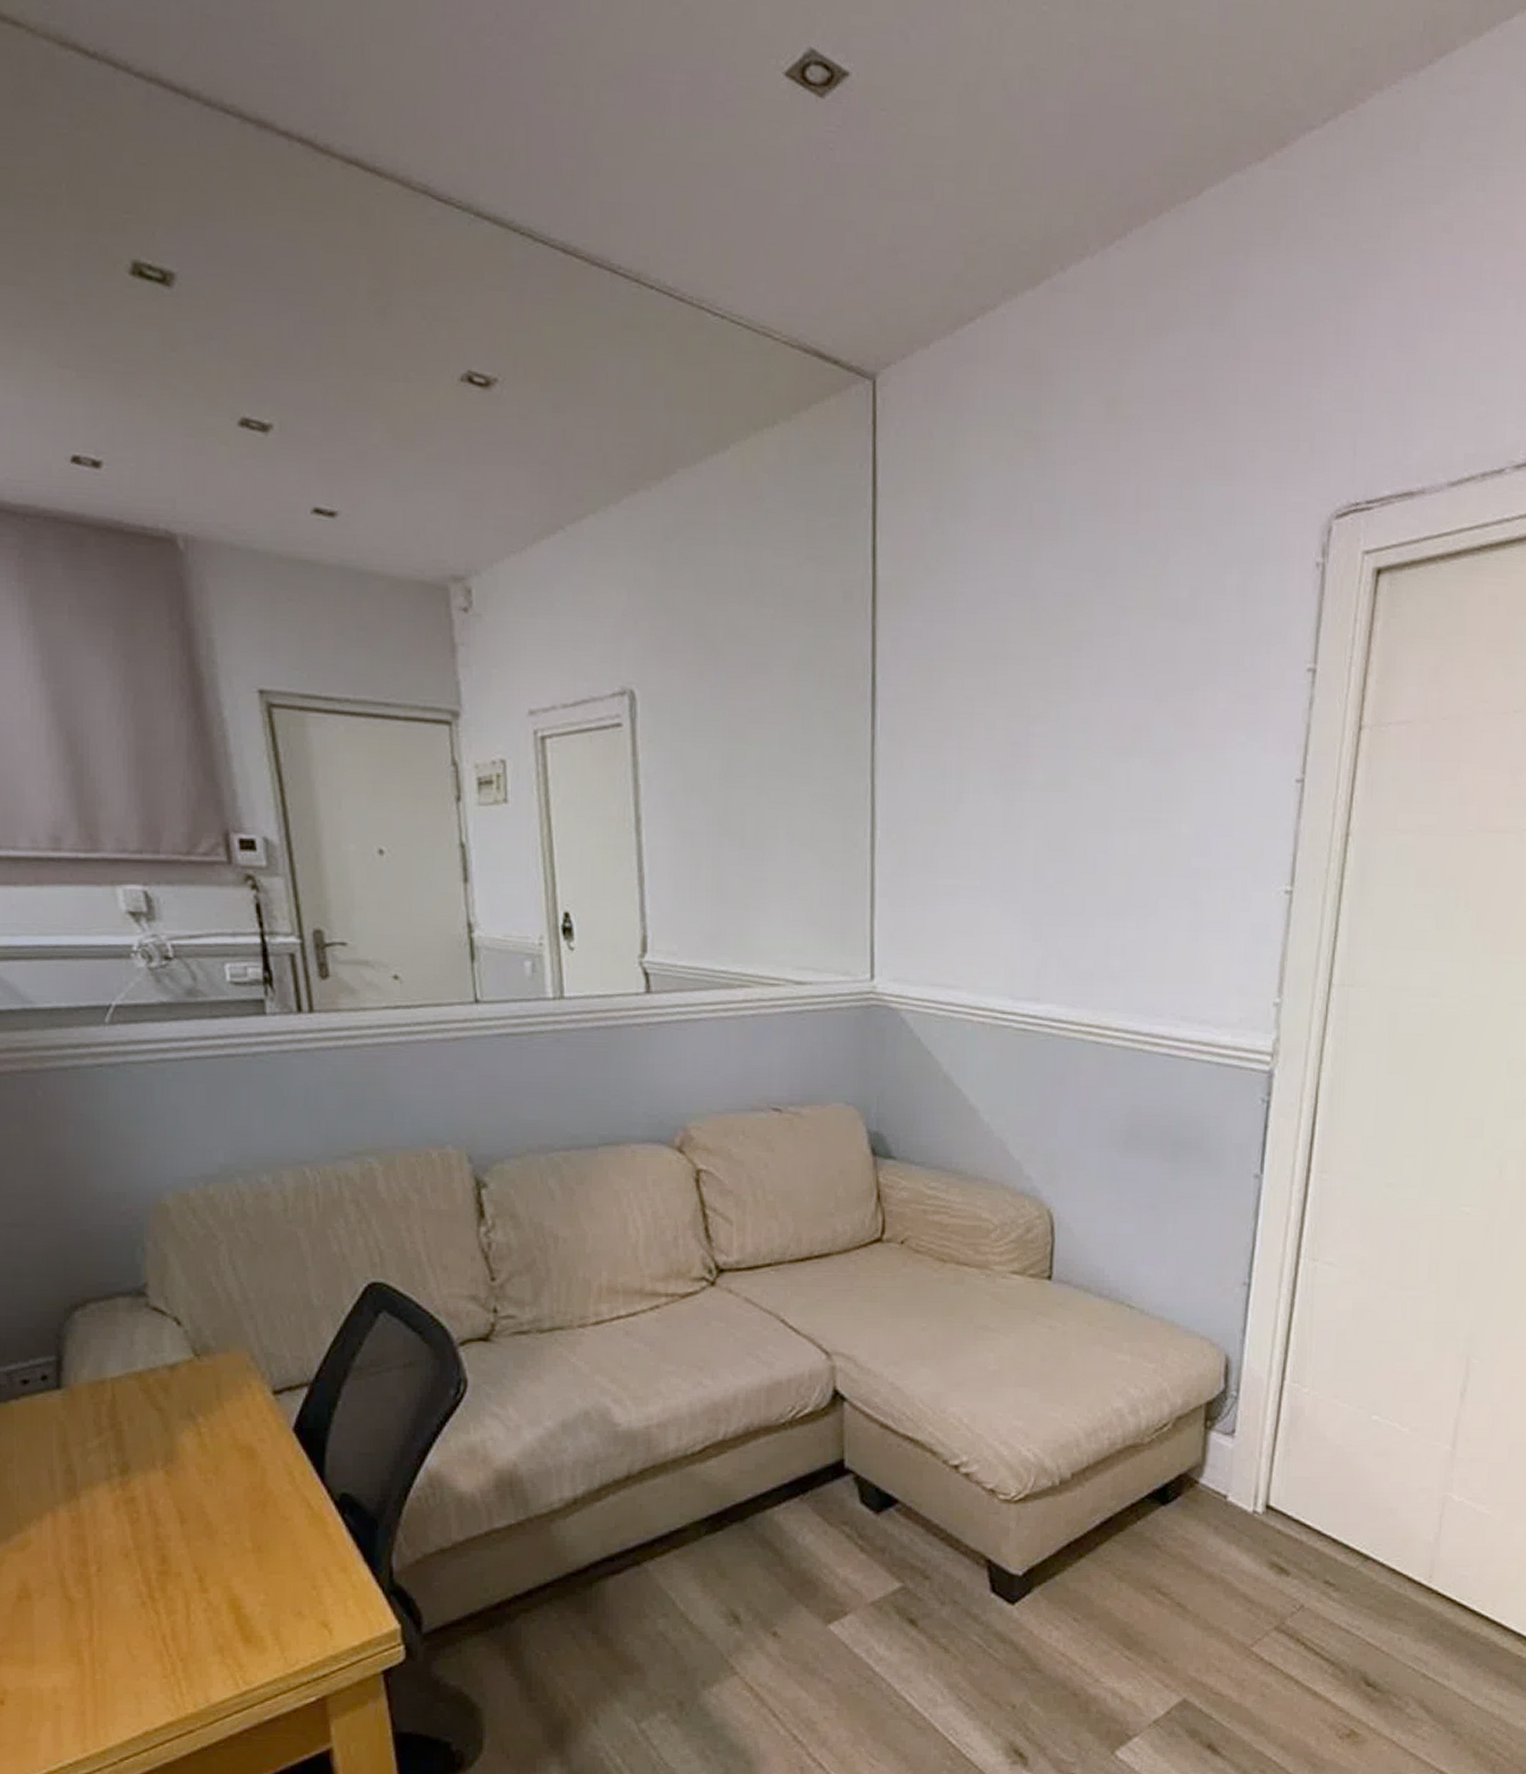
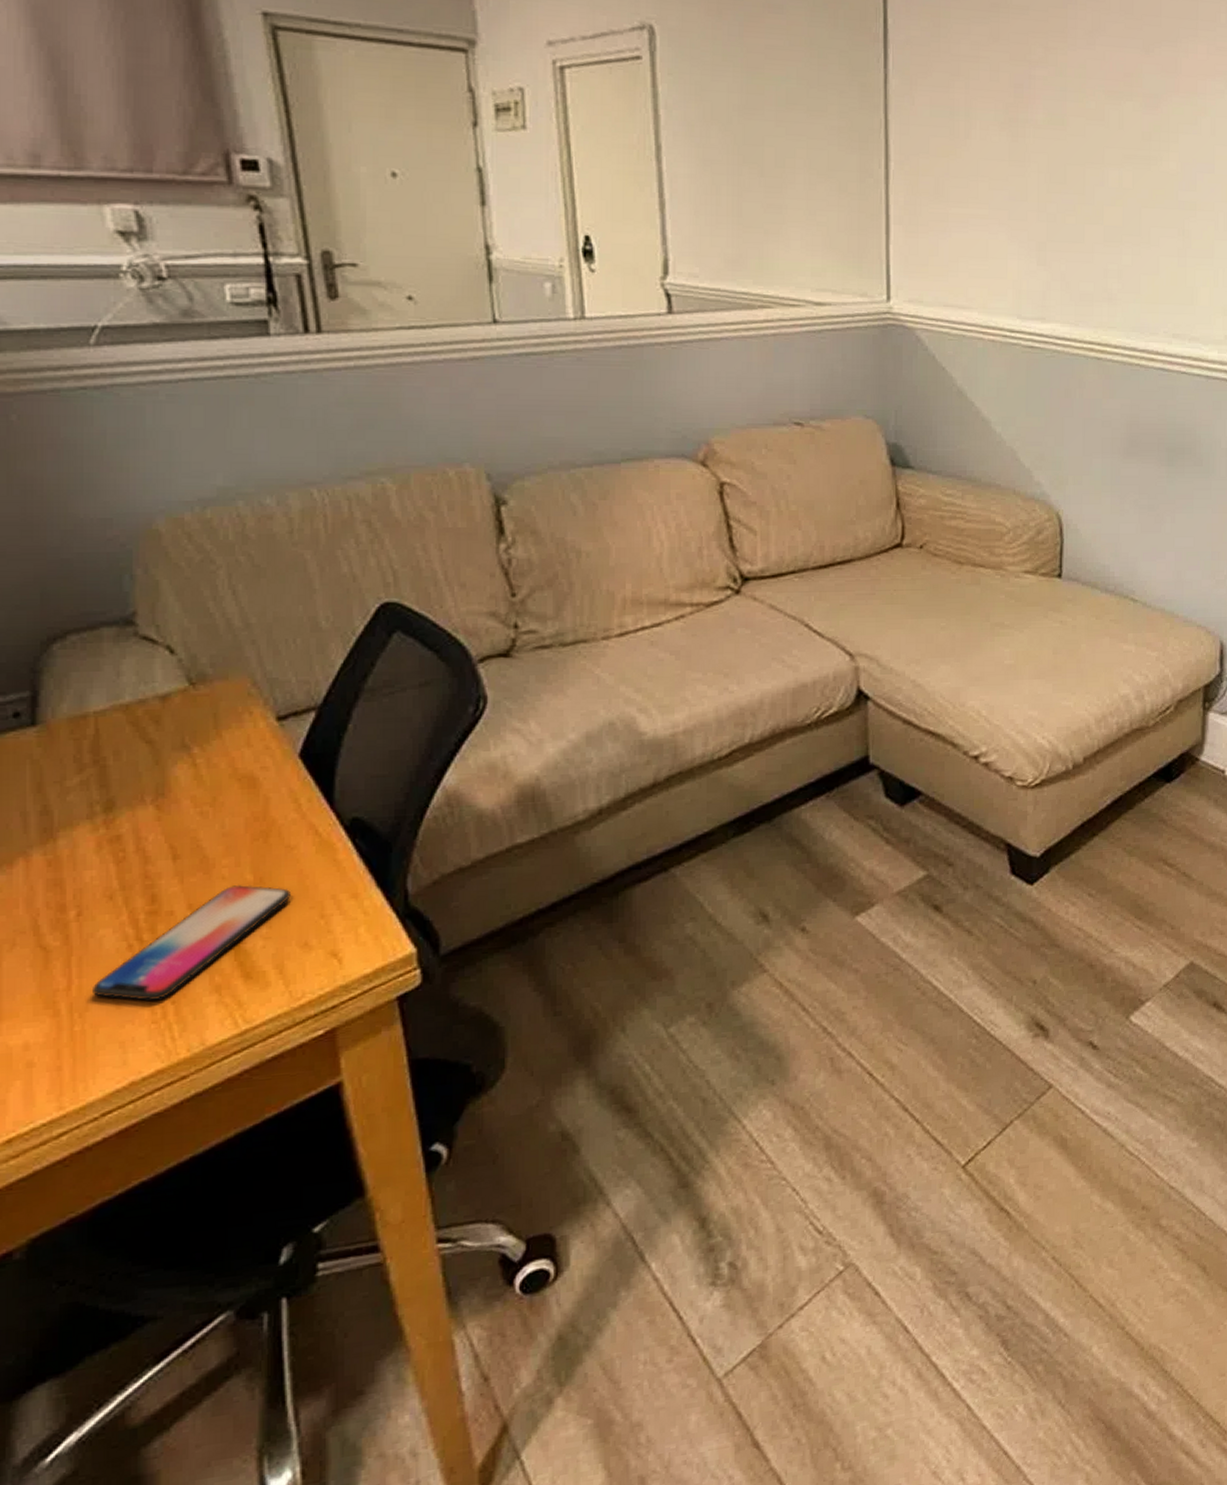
smartphone: none [110,1551,287,1656] -> present [91,884,292,1001]

